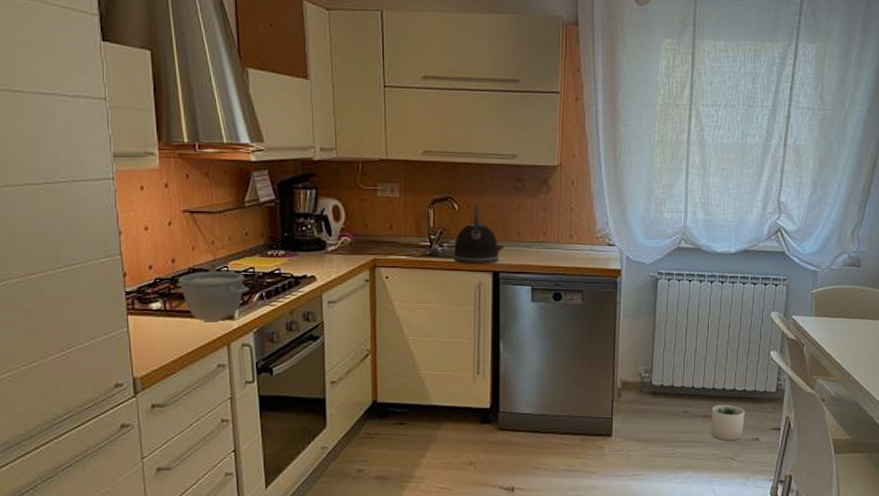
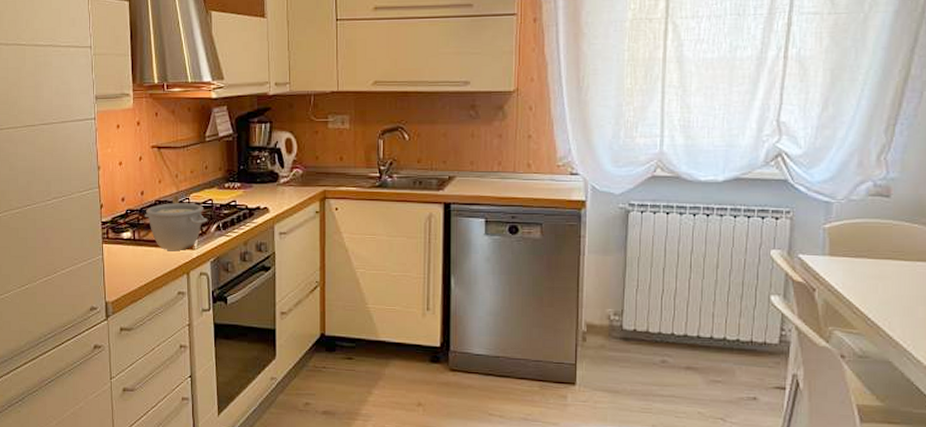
kettle: present [453,206,499,266] -> none [403,135,451,197]
planter: present [711,405,745,441] -> none [695,356,739,399]

